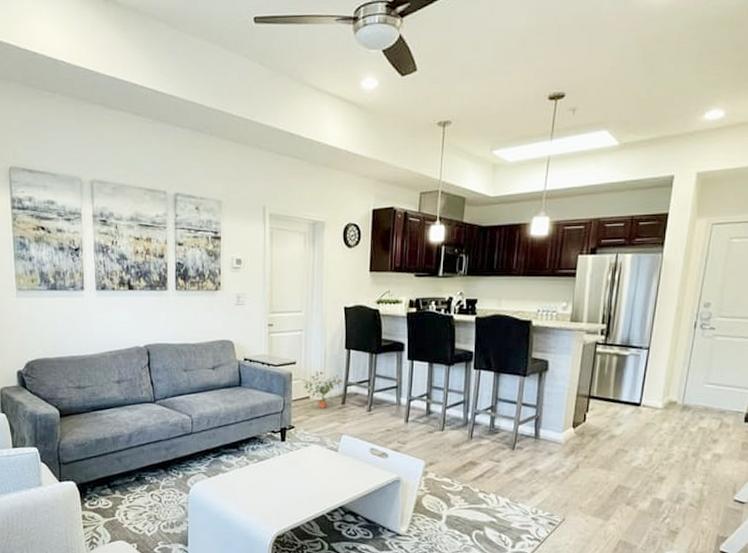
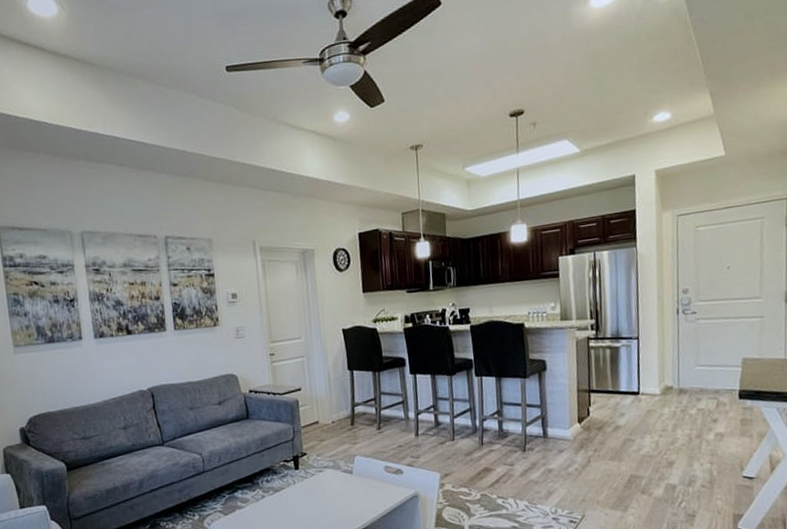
potted plant: present [301,371,343,409] -> none [308,395,350,432]

